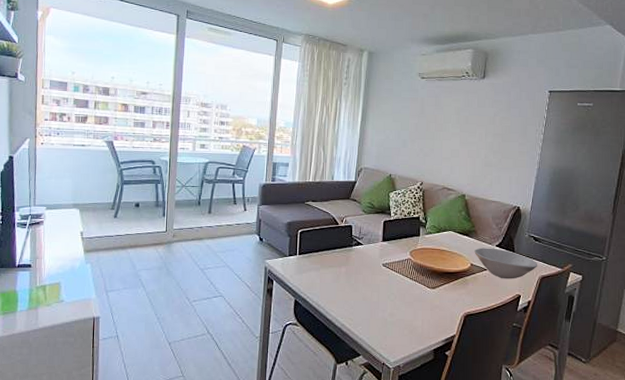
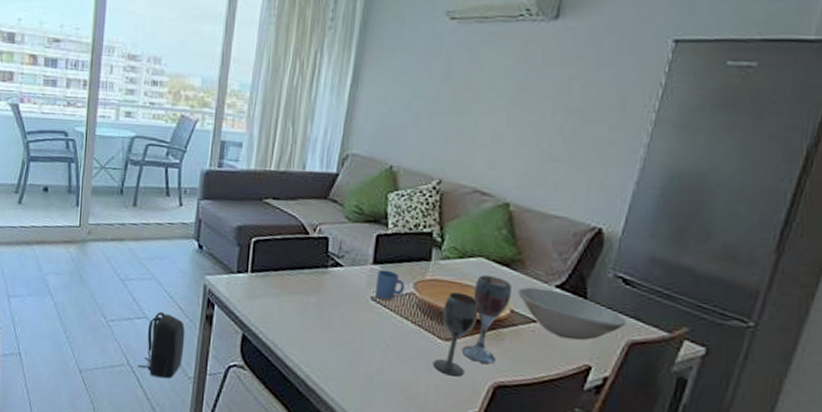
backpack: none [216,290,252,341] -> present [138,312,186,379]
mug: none [385,244,404,265] -> present [374,269,405,300]
wine glass: none [425,255,452,312] -> present [432,291,479,377]
cup: none [442,243,471,301] -> present [461,275,513,364]

